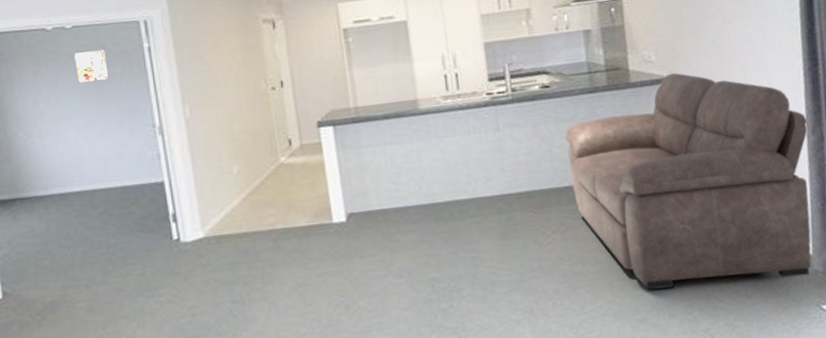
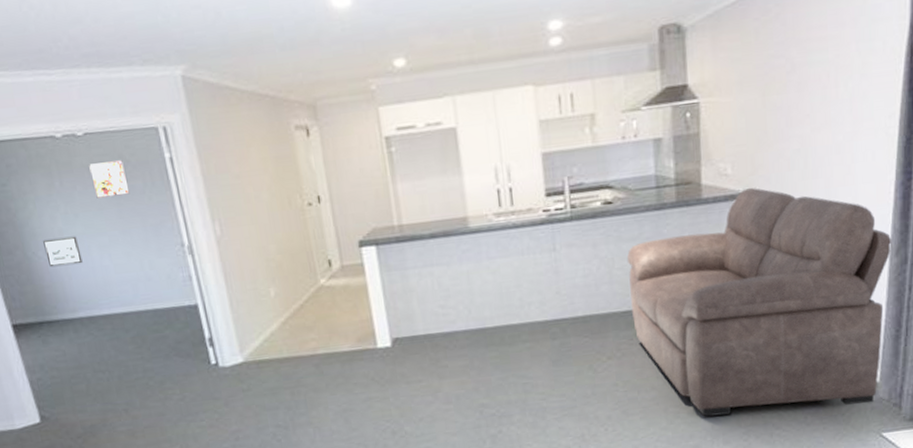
picture frame: none [24,118,60,147] -> present [43,236,83,268]

